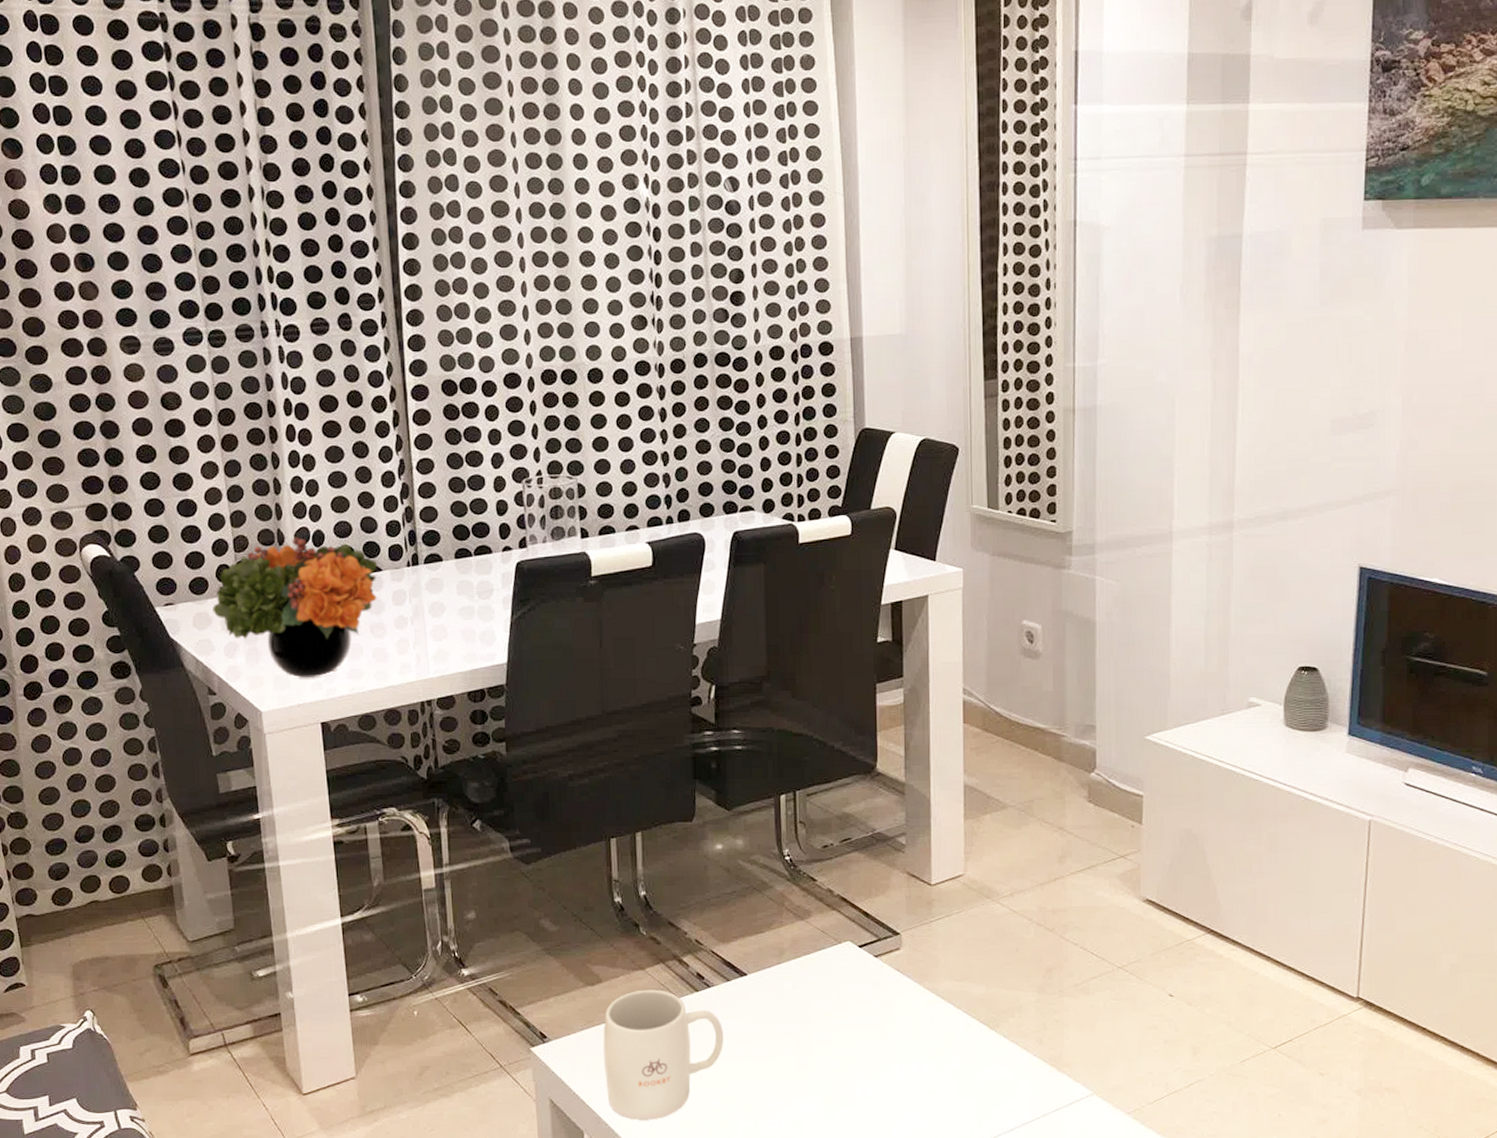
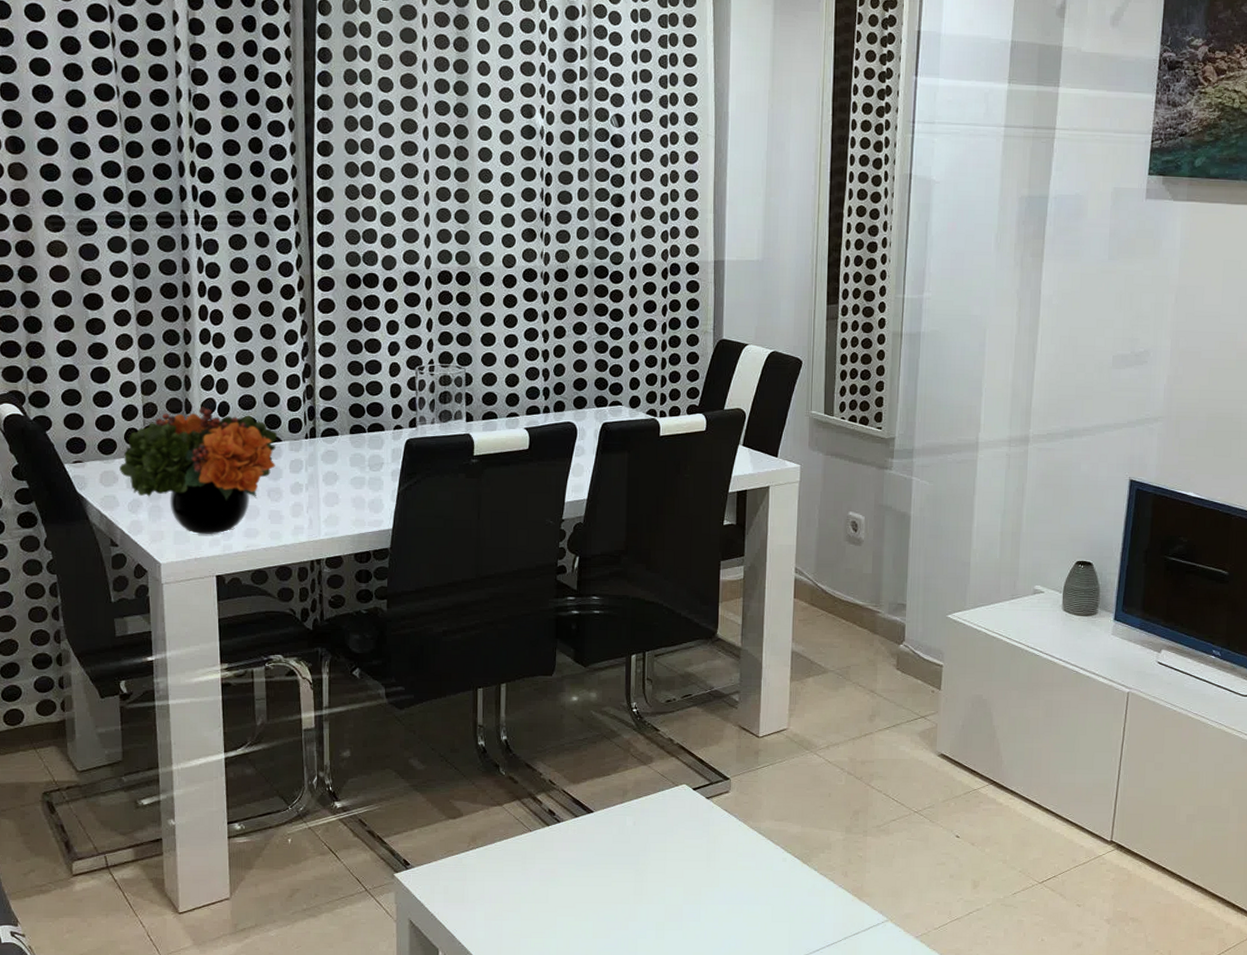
mug: present [602,989,724,1120] -> none [460,823,570,939]

